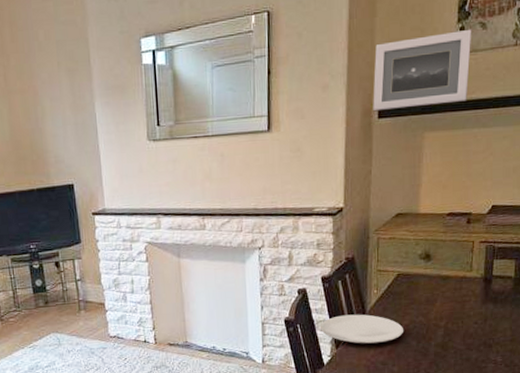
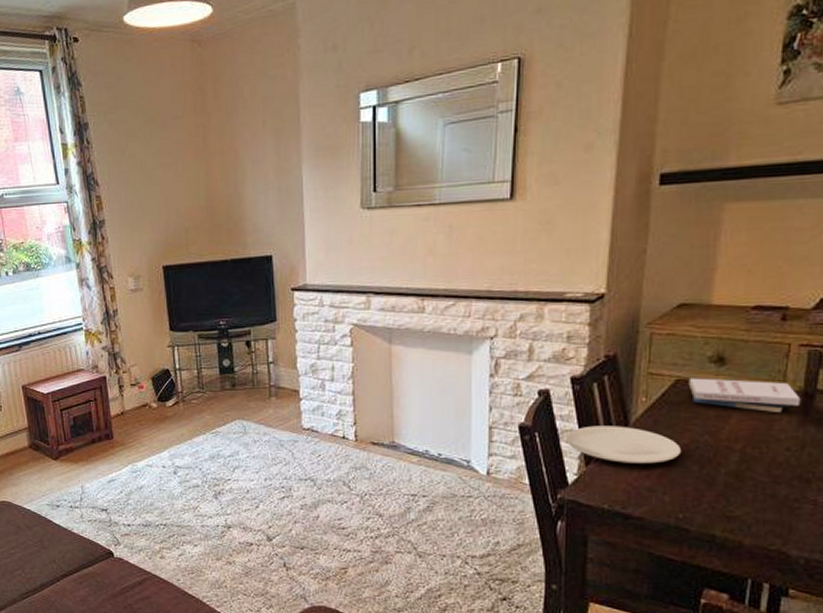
picture frame: present [373,29,472,112] -> none [653,71,802,177]
books: none [406,271,483,296] -> present [688,378,801,414]

